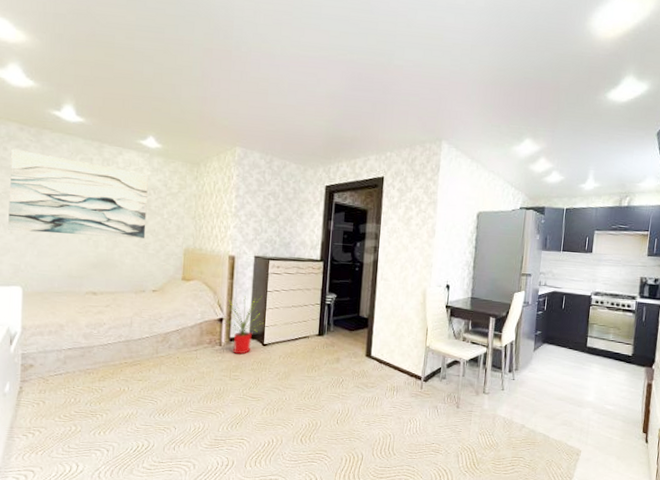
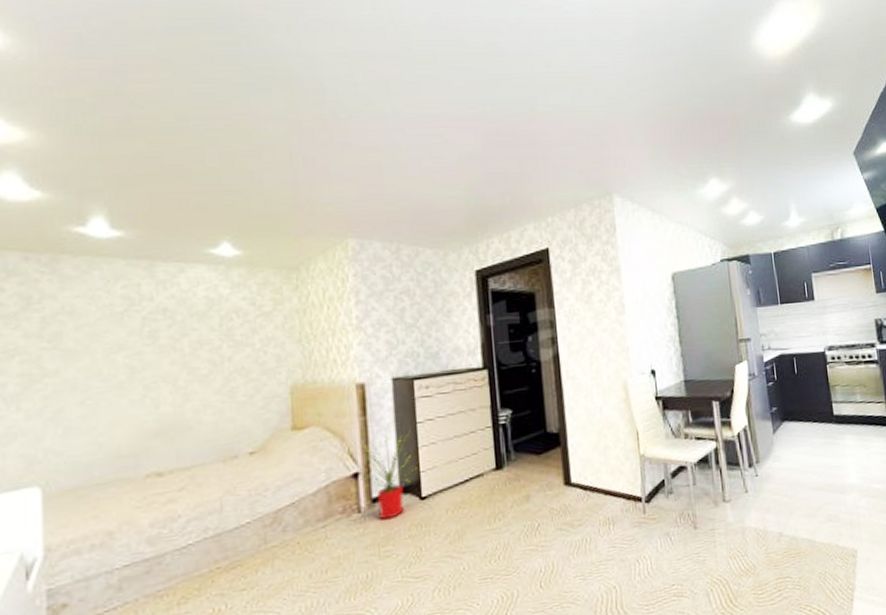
wall art: present [8,148,148,239] -> none [11,287,231,406]

